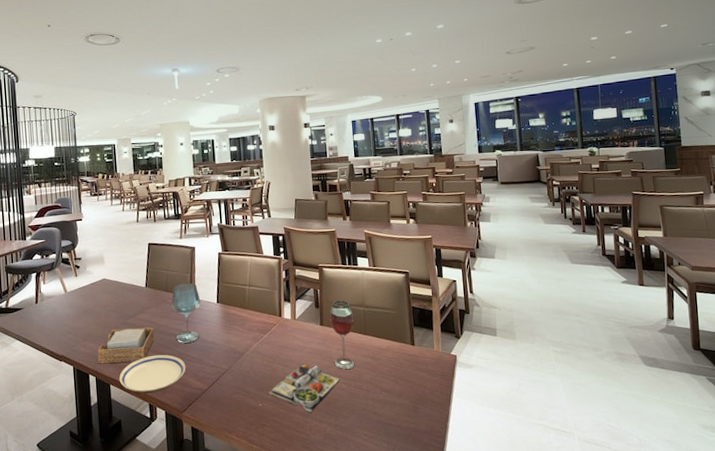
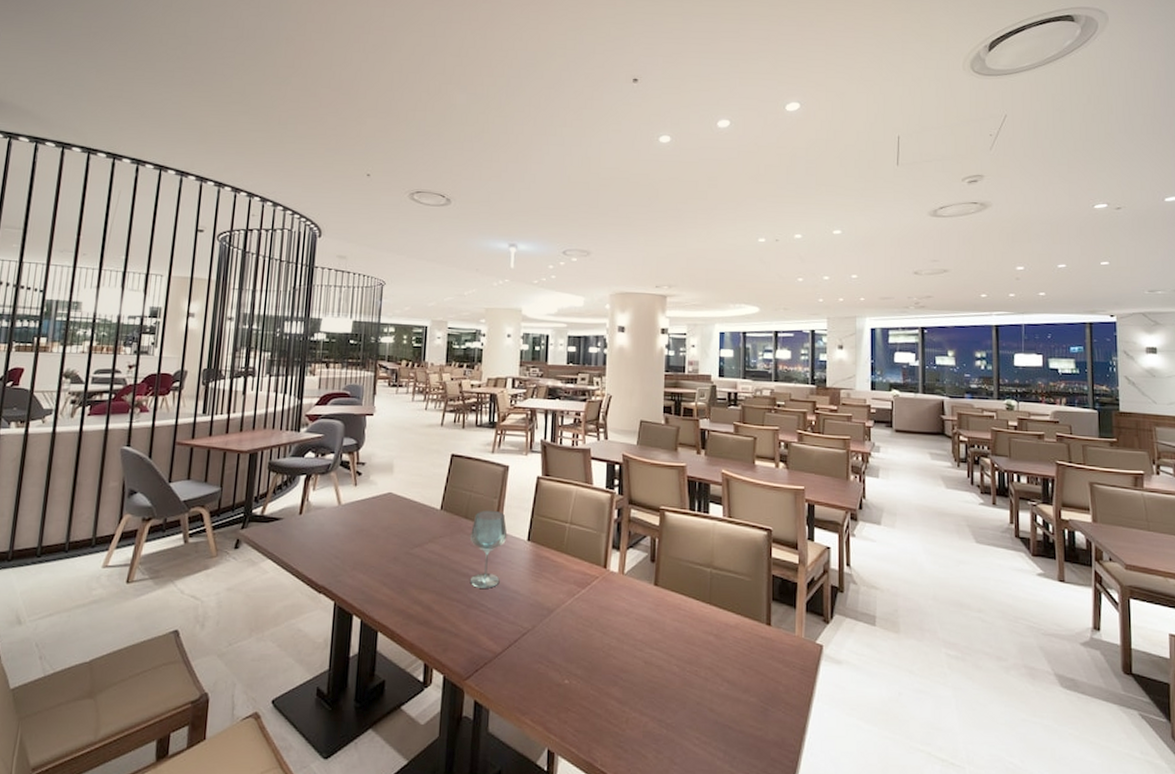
napkin holder: present [97,327,155,364] -> none [366,559,444,606]
plate: present [119,354,186,393] -> none [390,599,478,649]
food tray: present [268,364,341,413] -> none [578,634,673,699]
wineglass: present [329,300,355,369] -> none [666,555,698,647]

